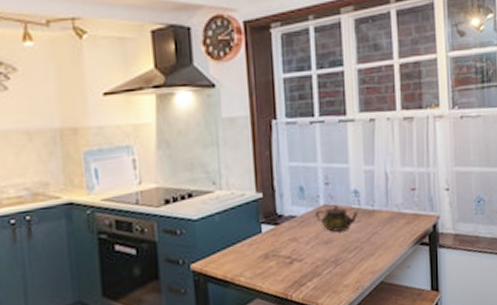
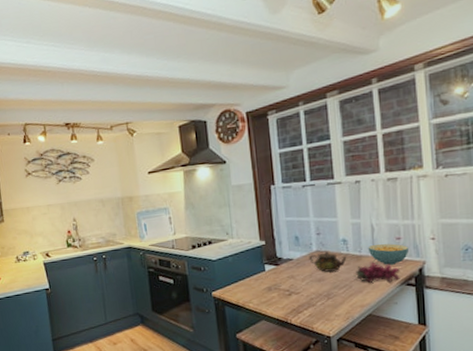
grapes: none [365,219,414,244] -> present [353,263,400,283]
cereal bowl: none [381,195,424,222] -> present [367,243,410,265]

